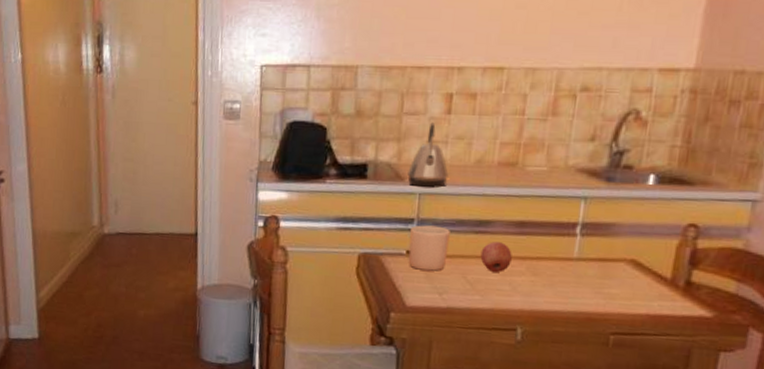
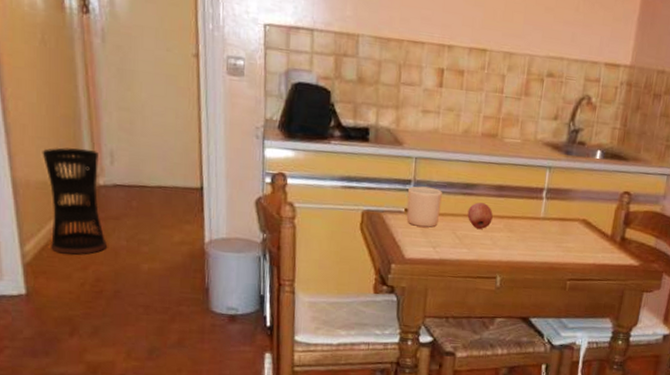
umbrella stand: none [57,199,108,301] -> present [42,147,107,255]
kettle: present [408,122,449,189] -> none [405,93,441,154]

